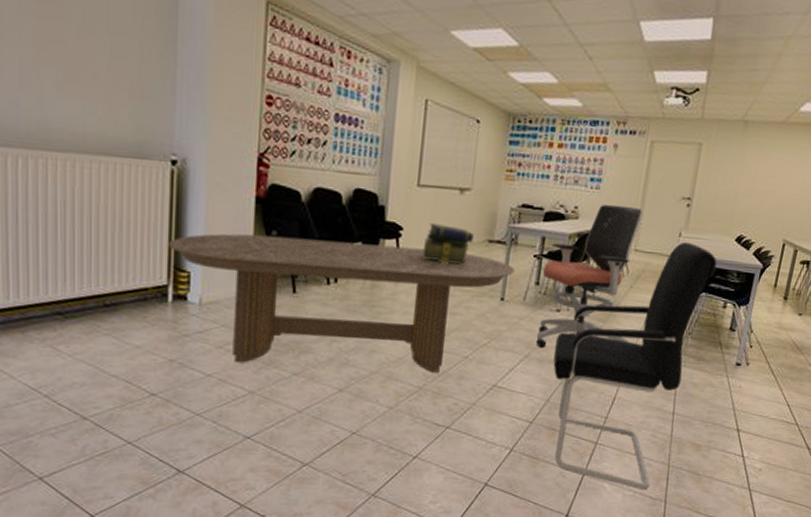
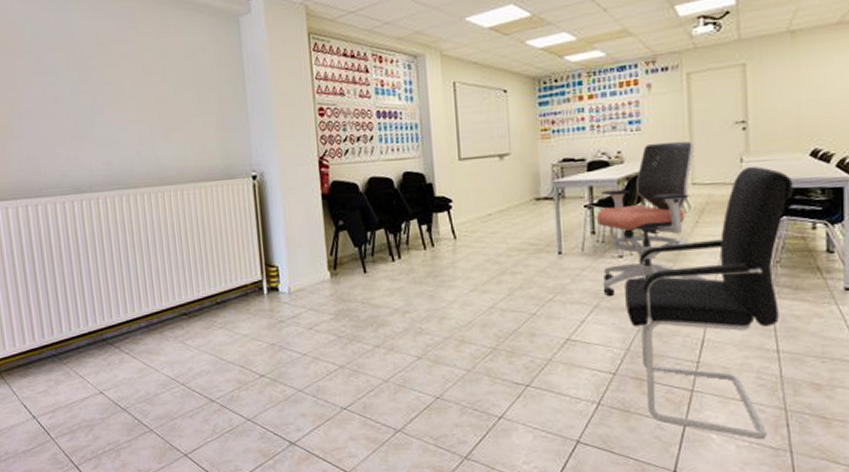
dining table: present [168,233,515,373] -> none [258,214,567,341]
stack of books: present [423,223,474,265] -> none [474,191,520,227]

